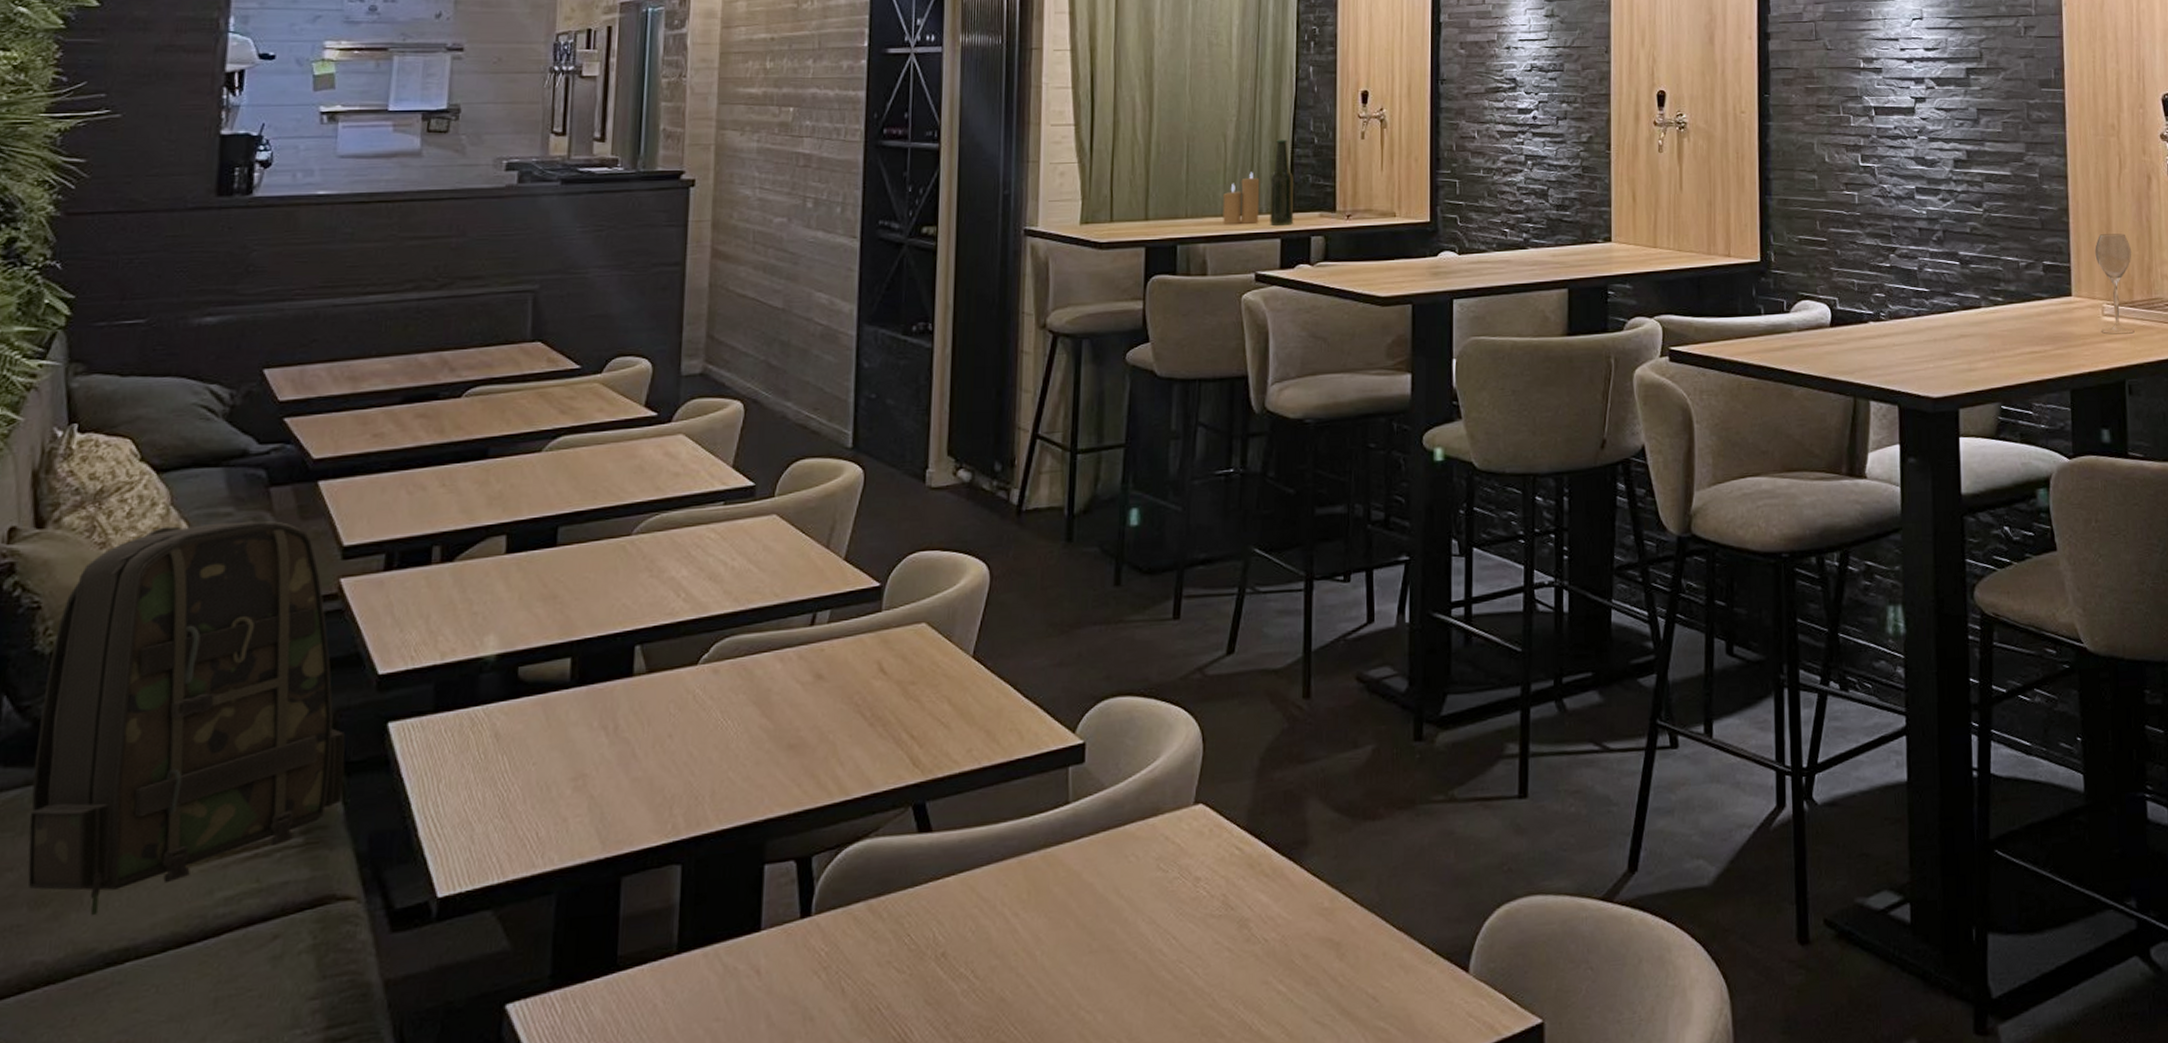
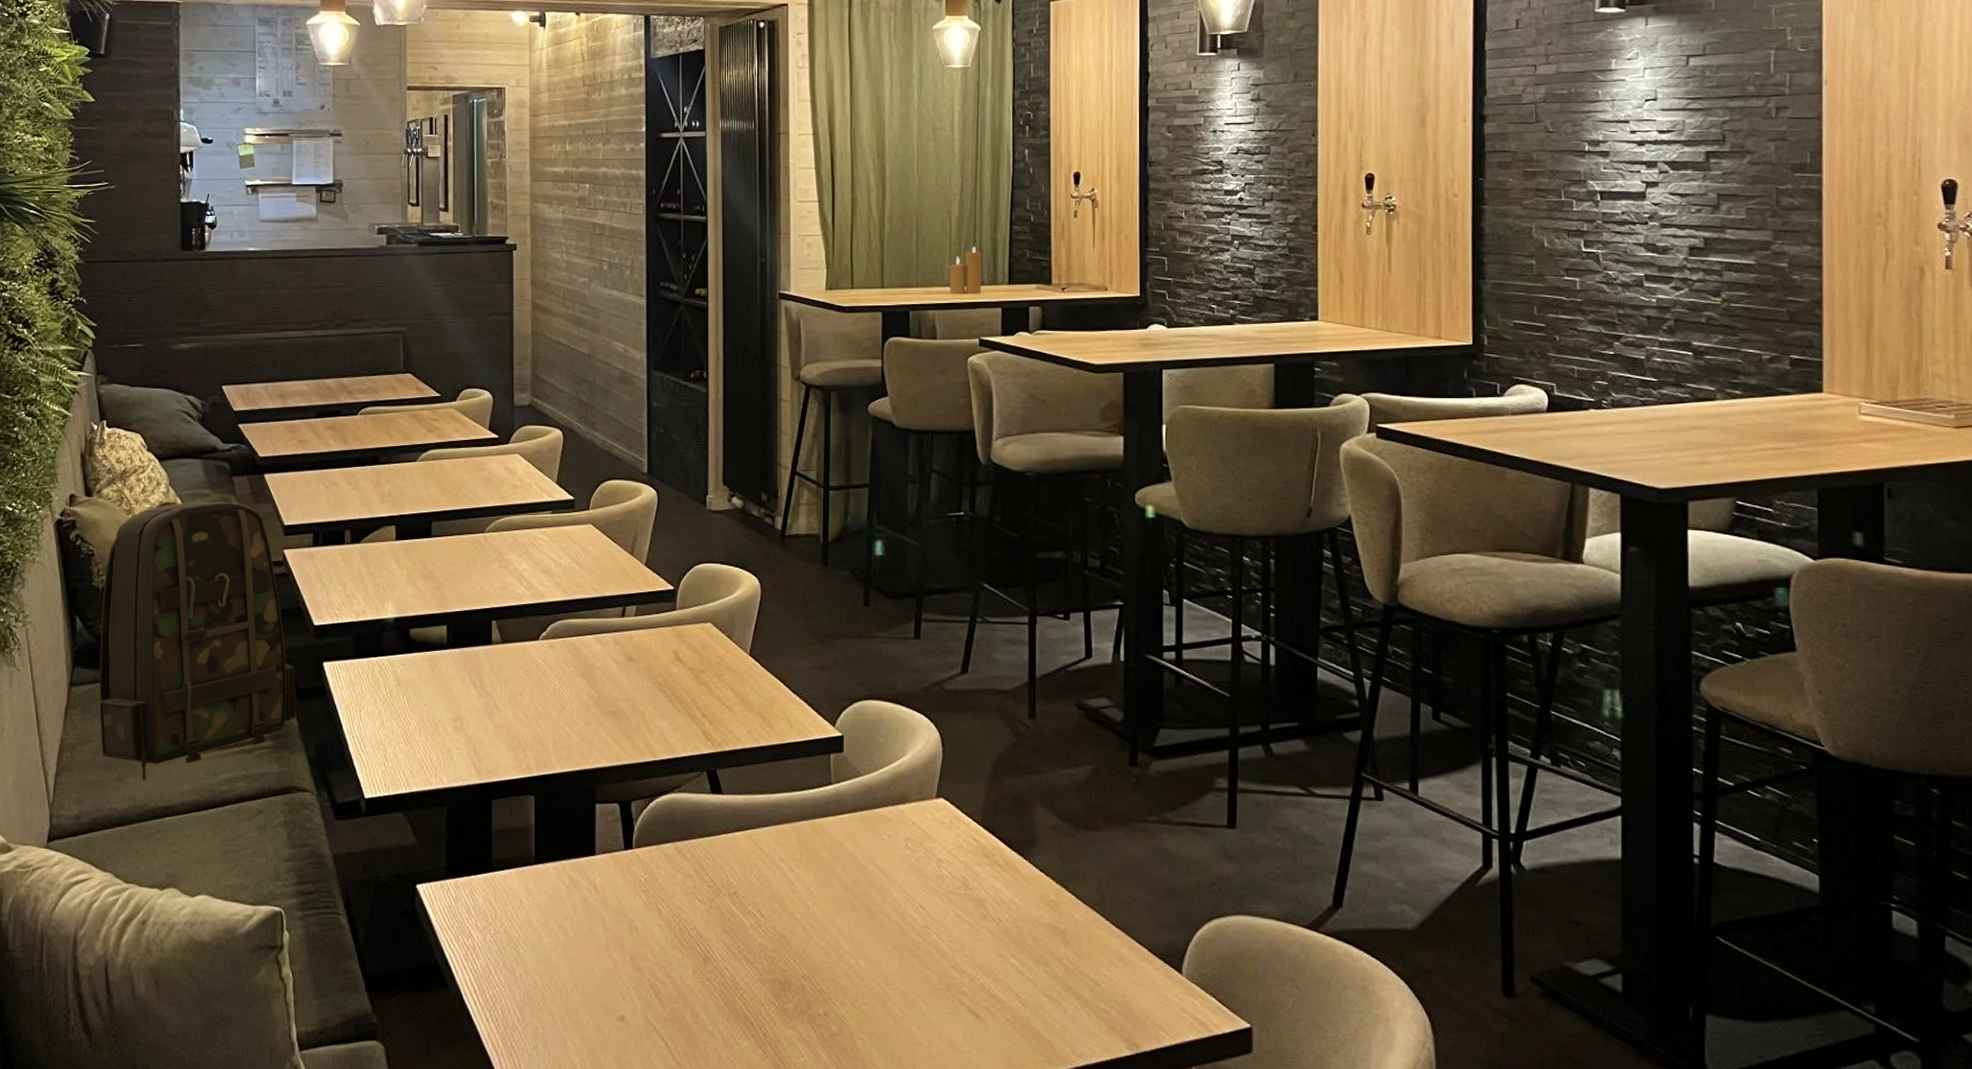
beer bottle: present [1270,140,1294,225] -> none [991,217,1013,296]
wineglass: present [2095,233,2135,335] -> none [1852,329,1898,435]

